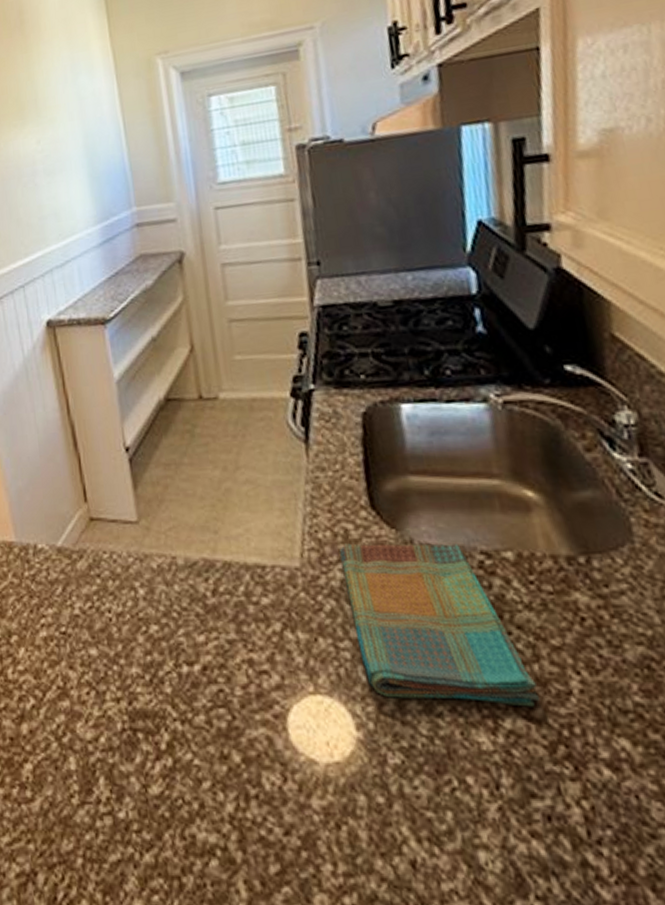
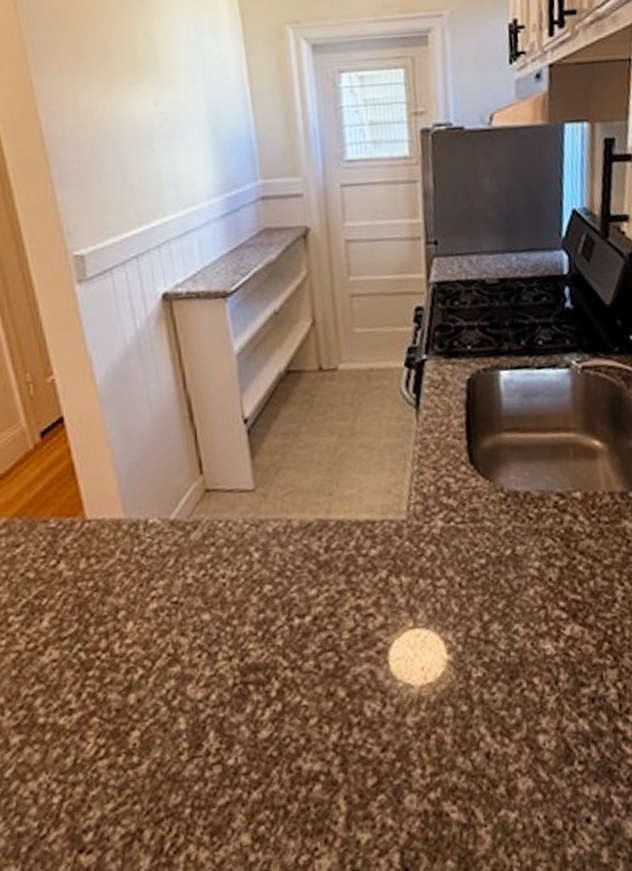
dish towel: present [340,543,541,707] -> none [441,489,593,623]

